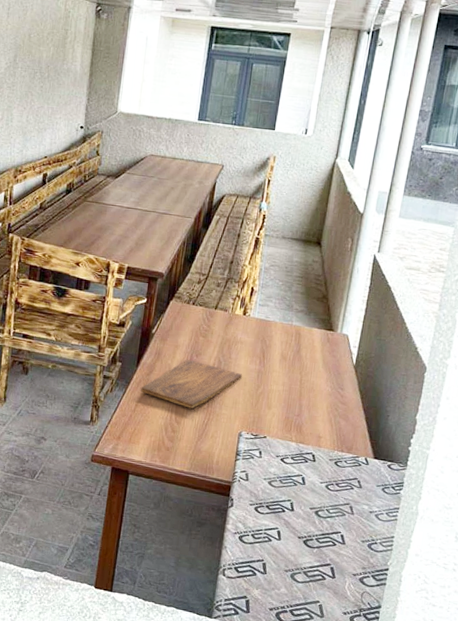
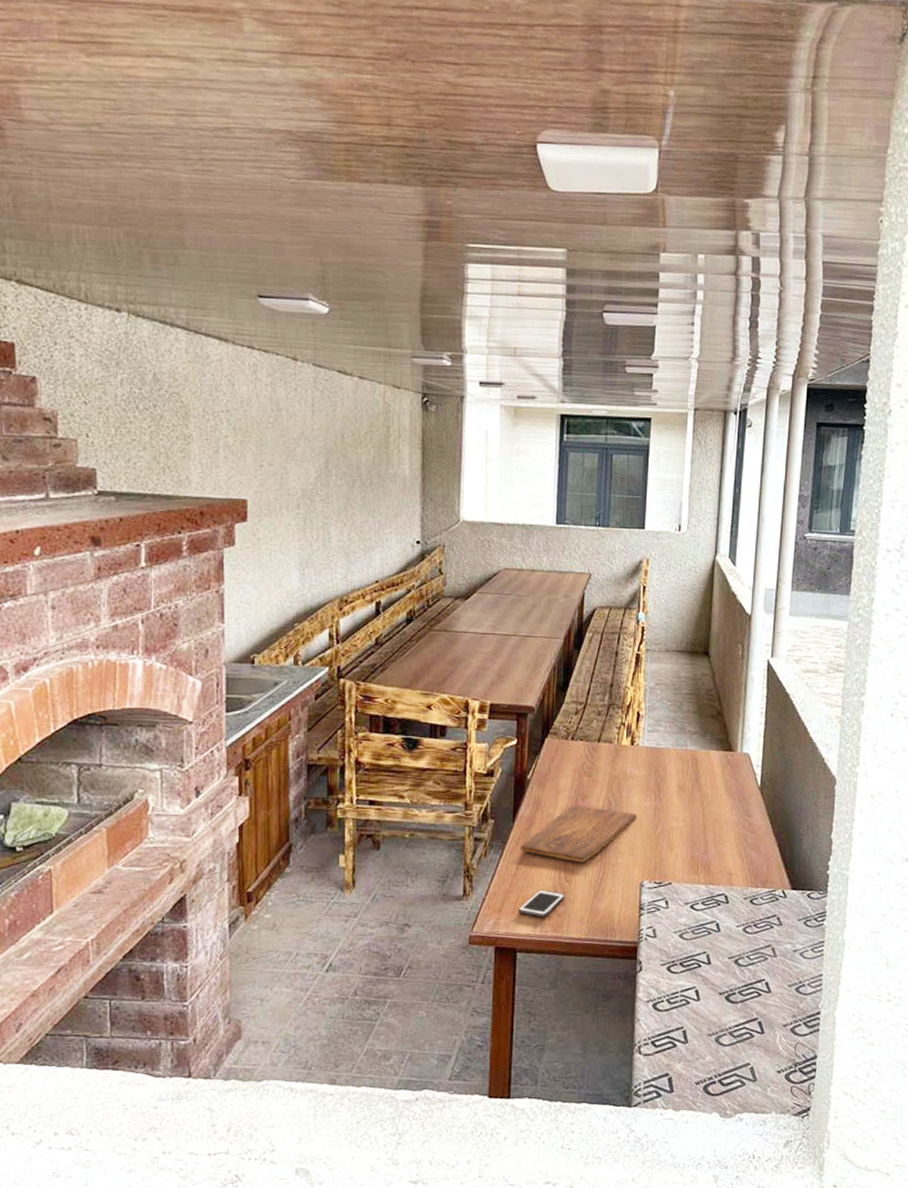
cell phone: none [133,426,174,450] -> present [517,889,565,918]

